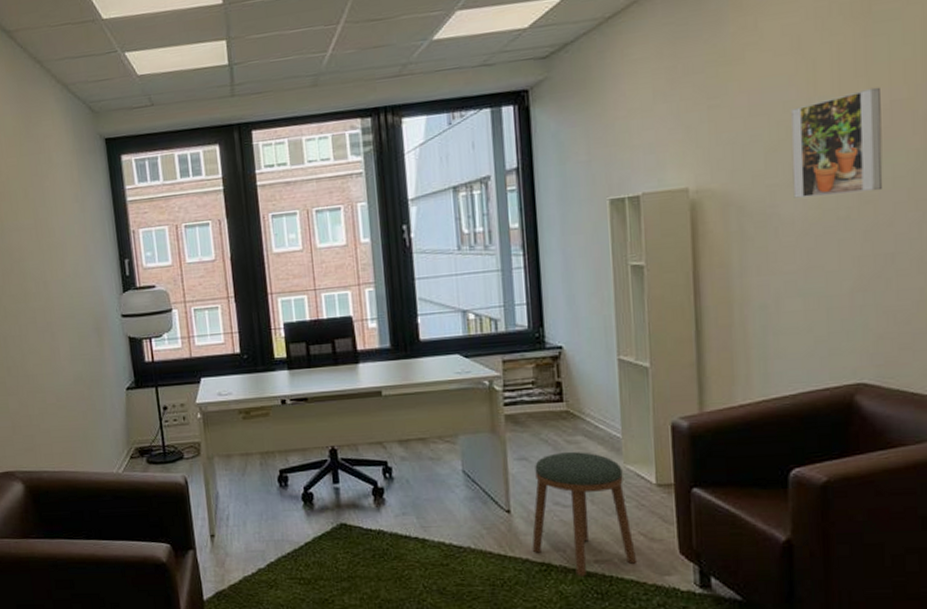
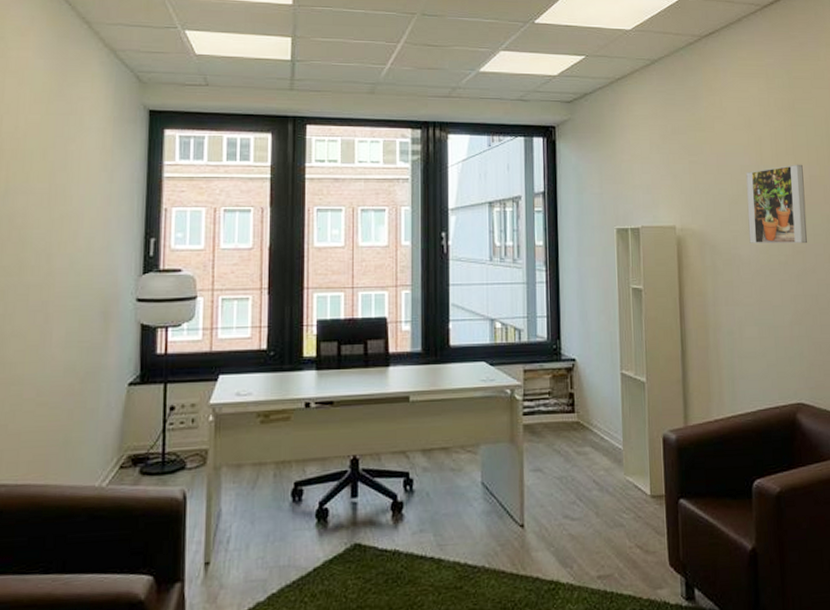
stool: present [532,451,638,576] -> none [542,462,635,594]

